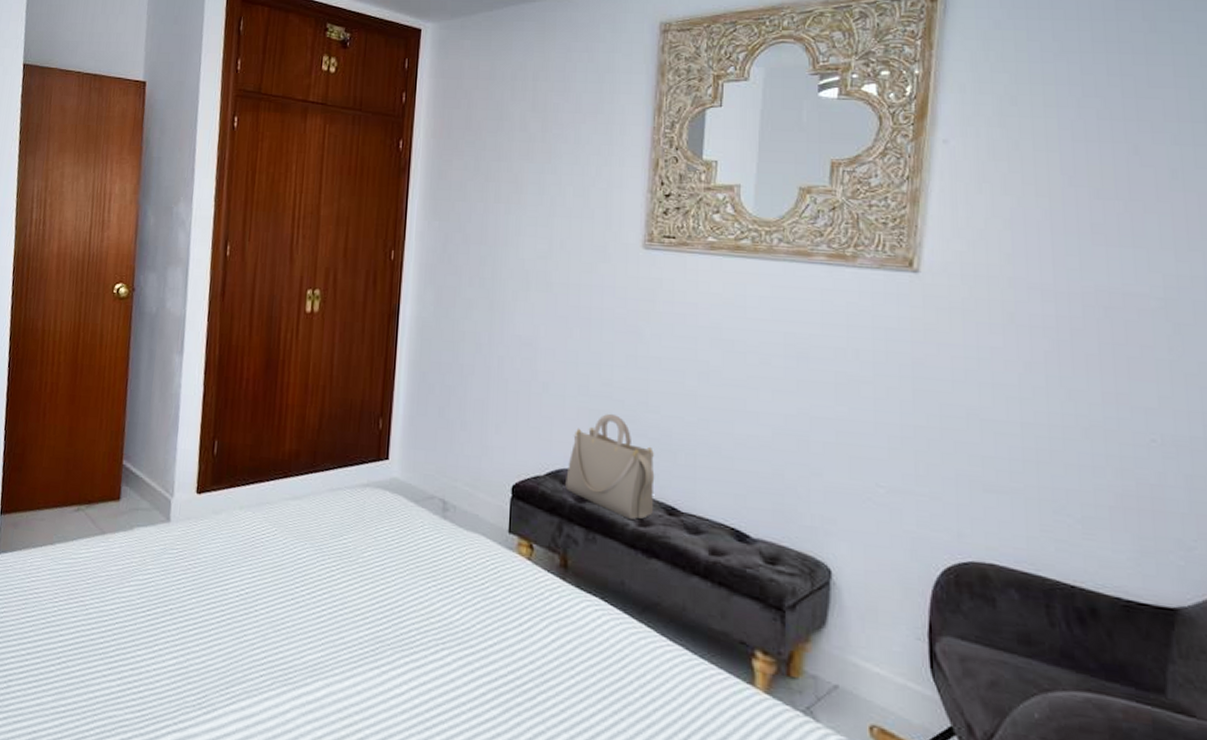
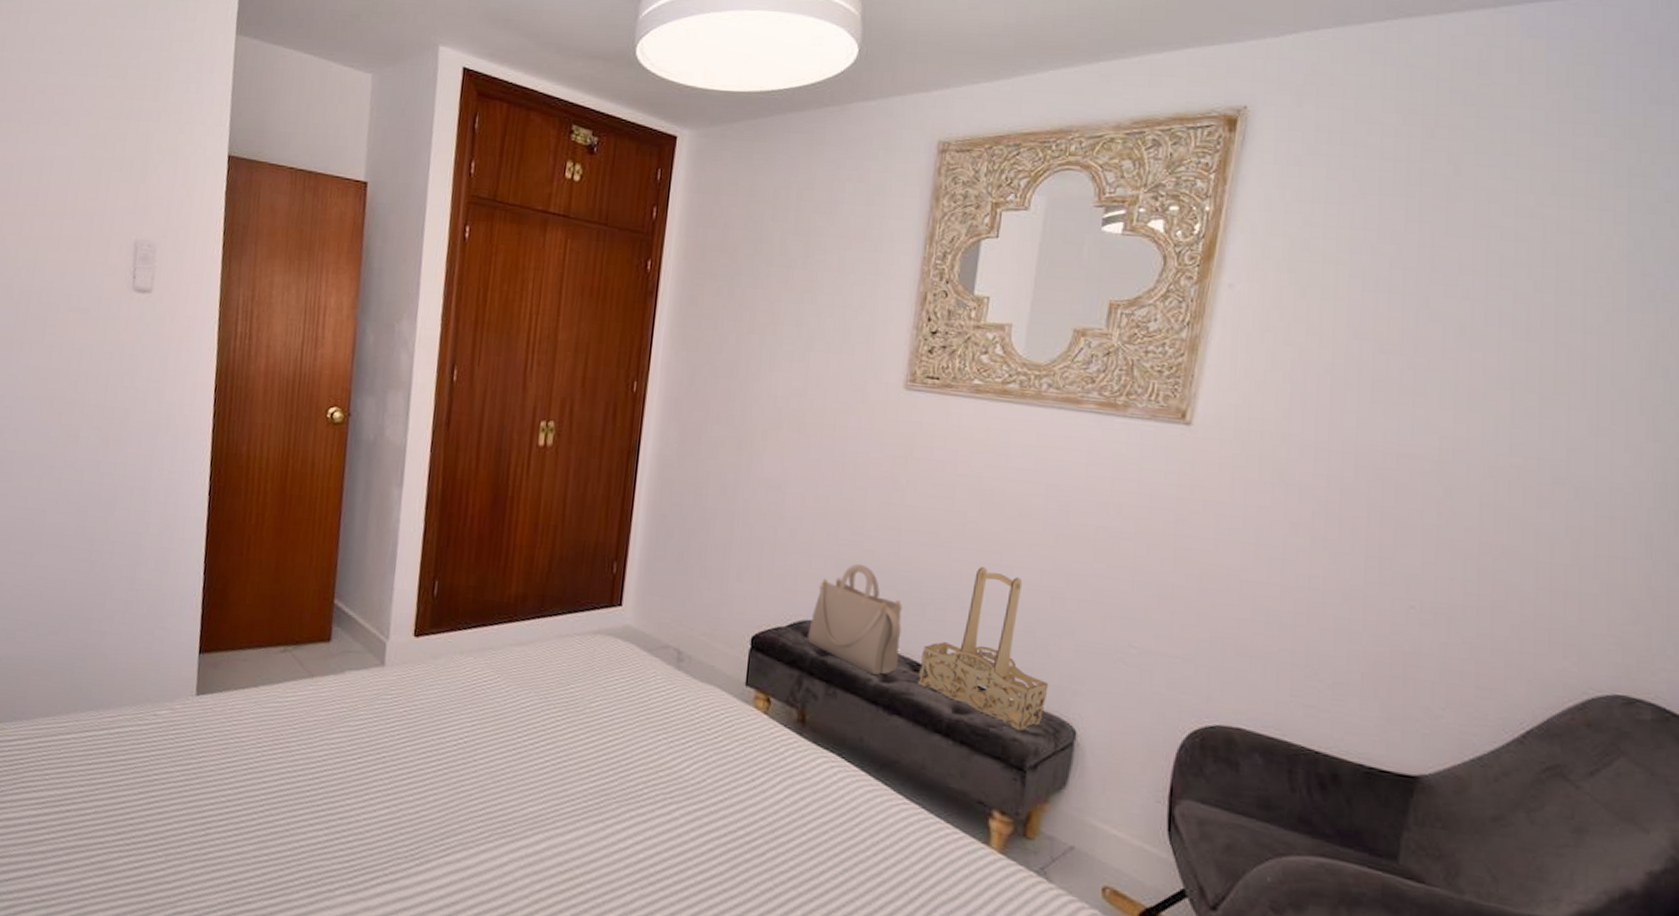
decorative basket: none [673,413,801,572] -> present [917,567,1049,732]

